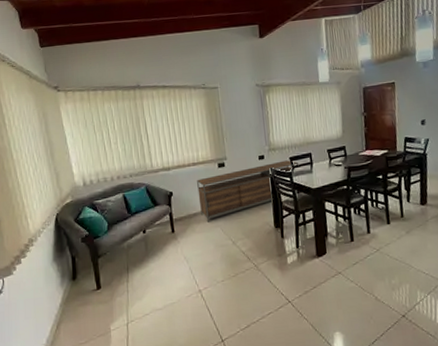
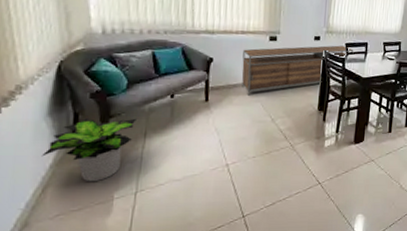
potted plant: none [53,255,119,317] -> present [41,118,137,182]

